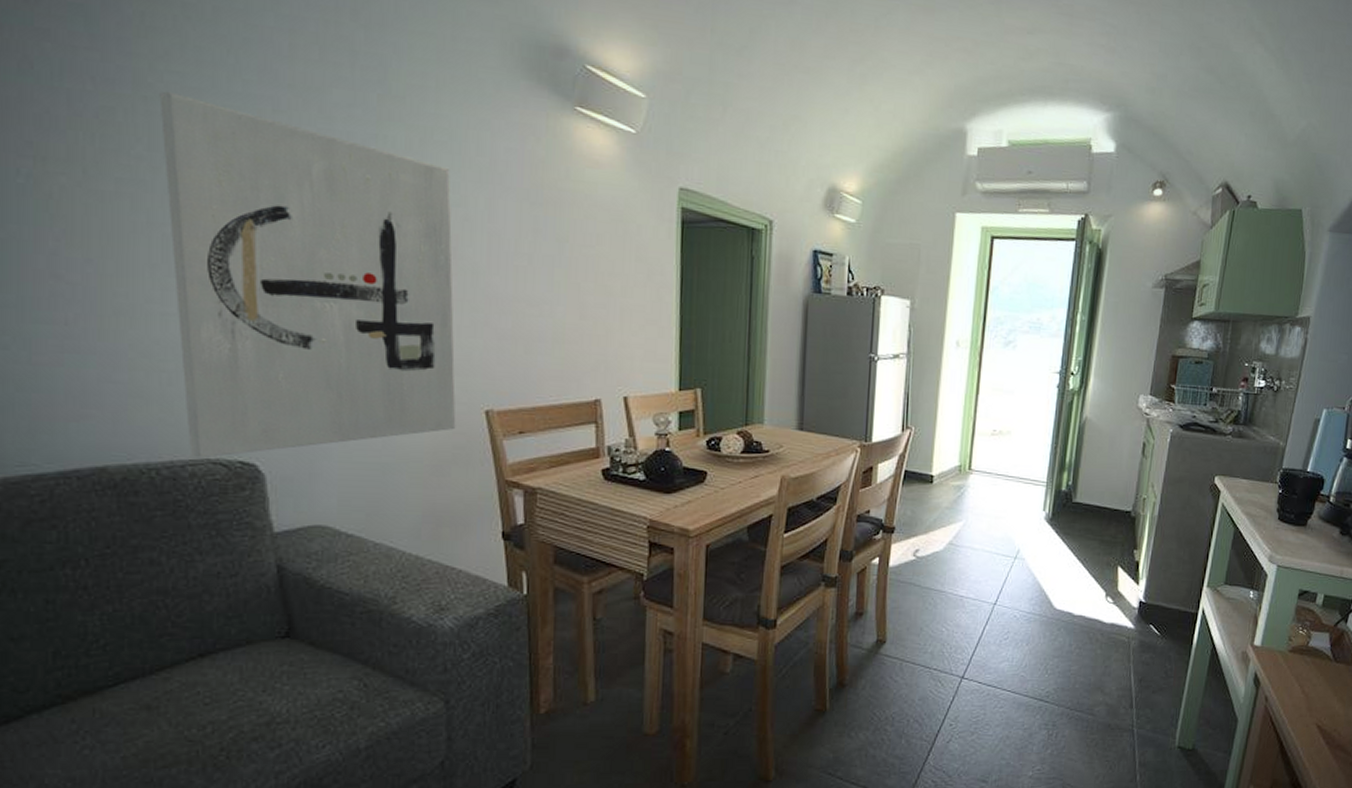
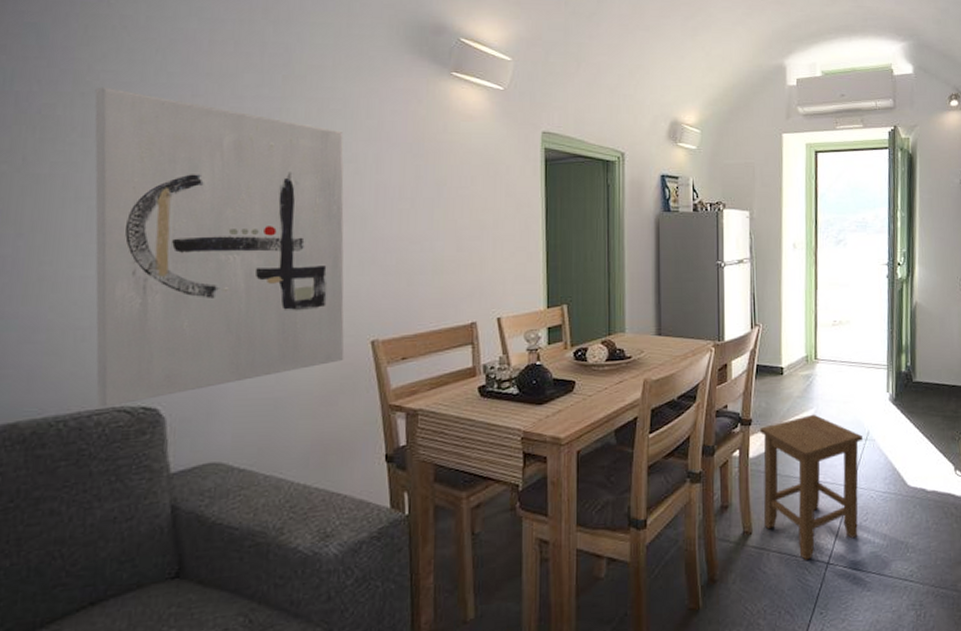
stool: none [899,527,1012,673] -> present [760,414,862,560]

